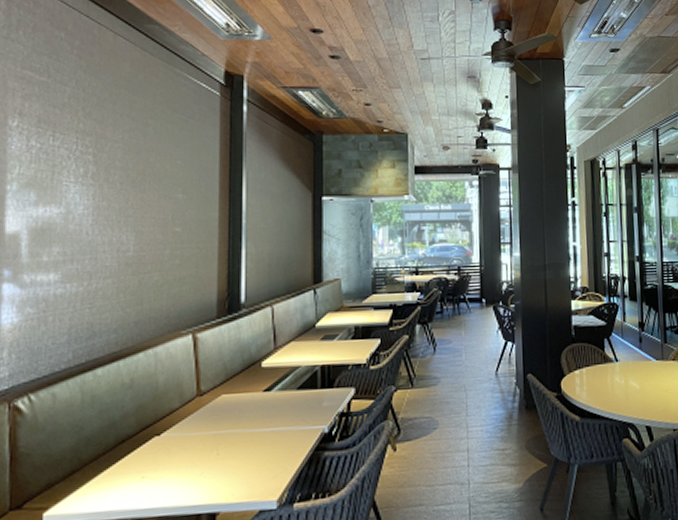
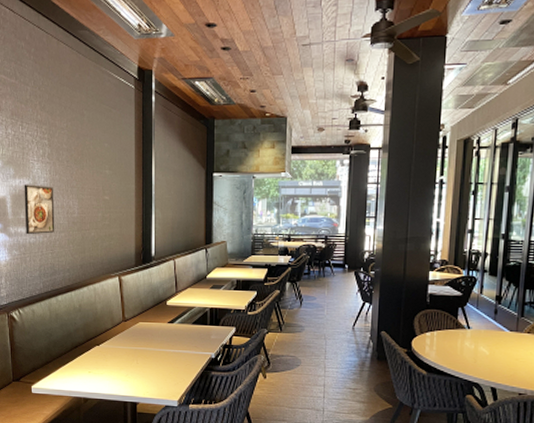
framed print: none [49,214,98,284] -> present [24,185,55,235]

